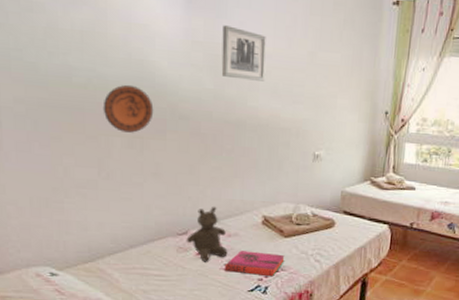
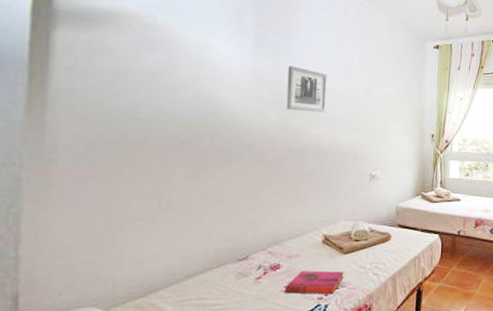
decorative plate: present [103,84,154,133] -> none [168,119,220,164]
teddy bear: present [186,207,228,262] -> none [246,230,288,286]

